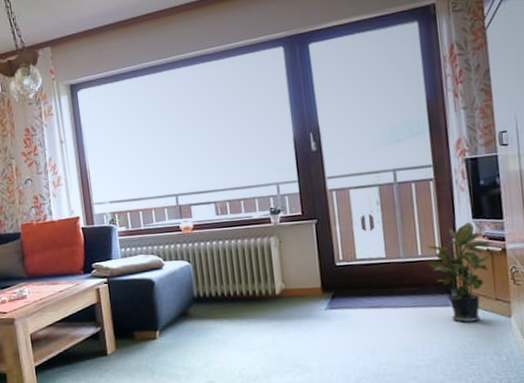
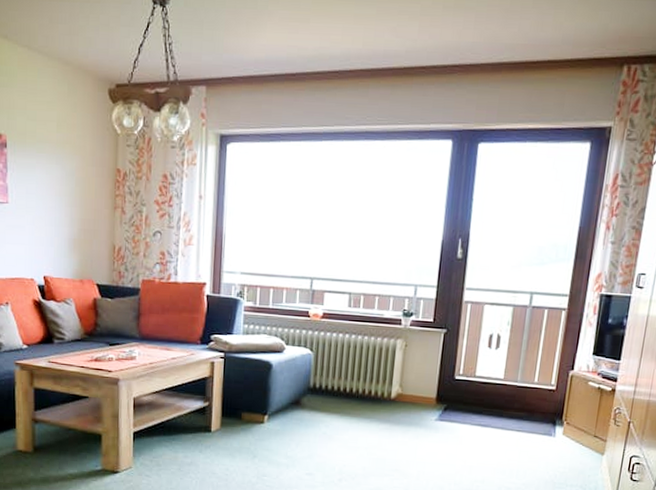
potted plant: present [427,222,491,322] -> none [541,358,604,454]

